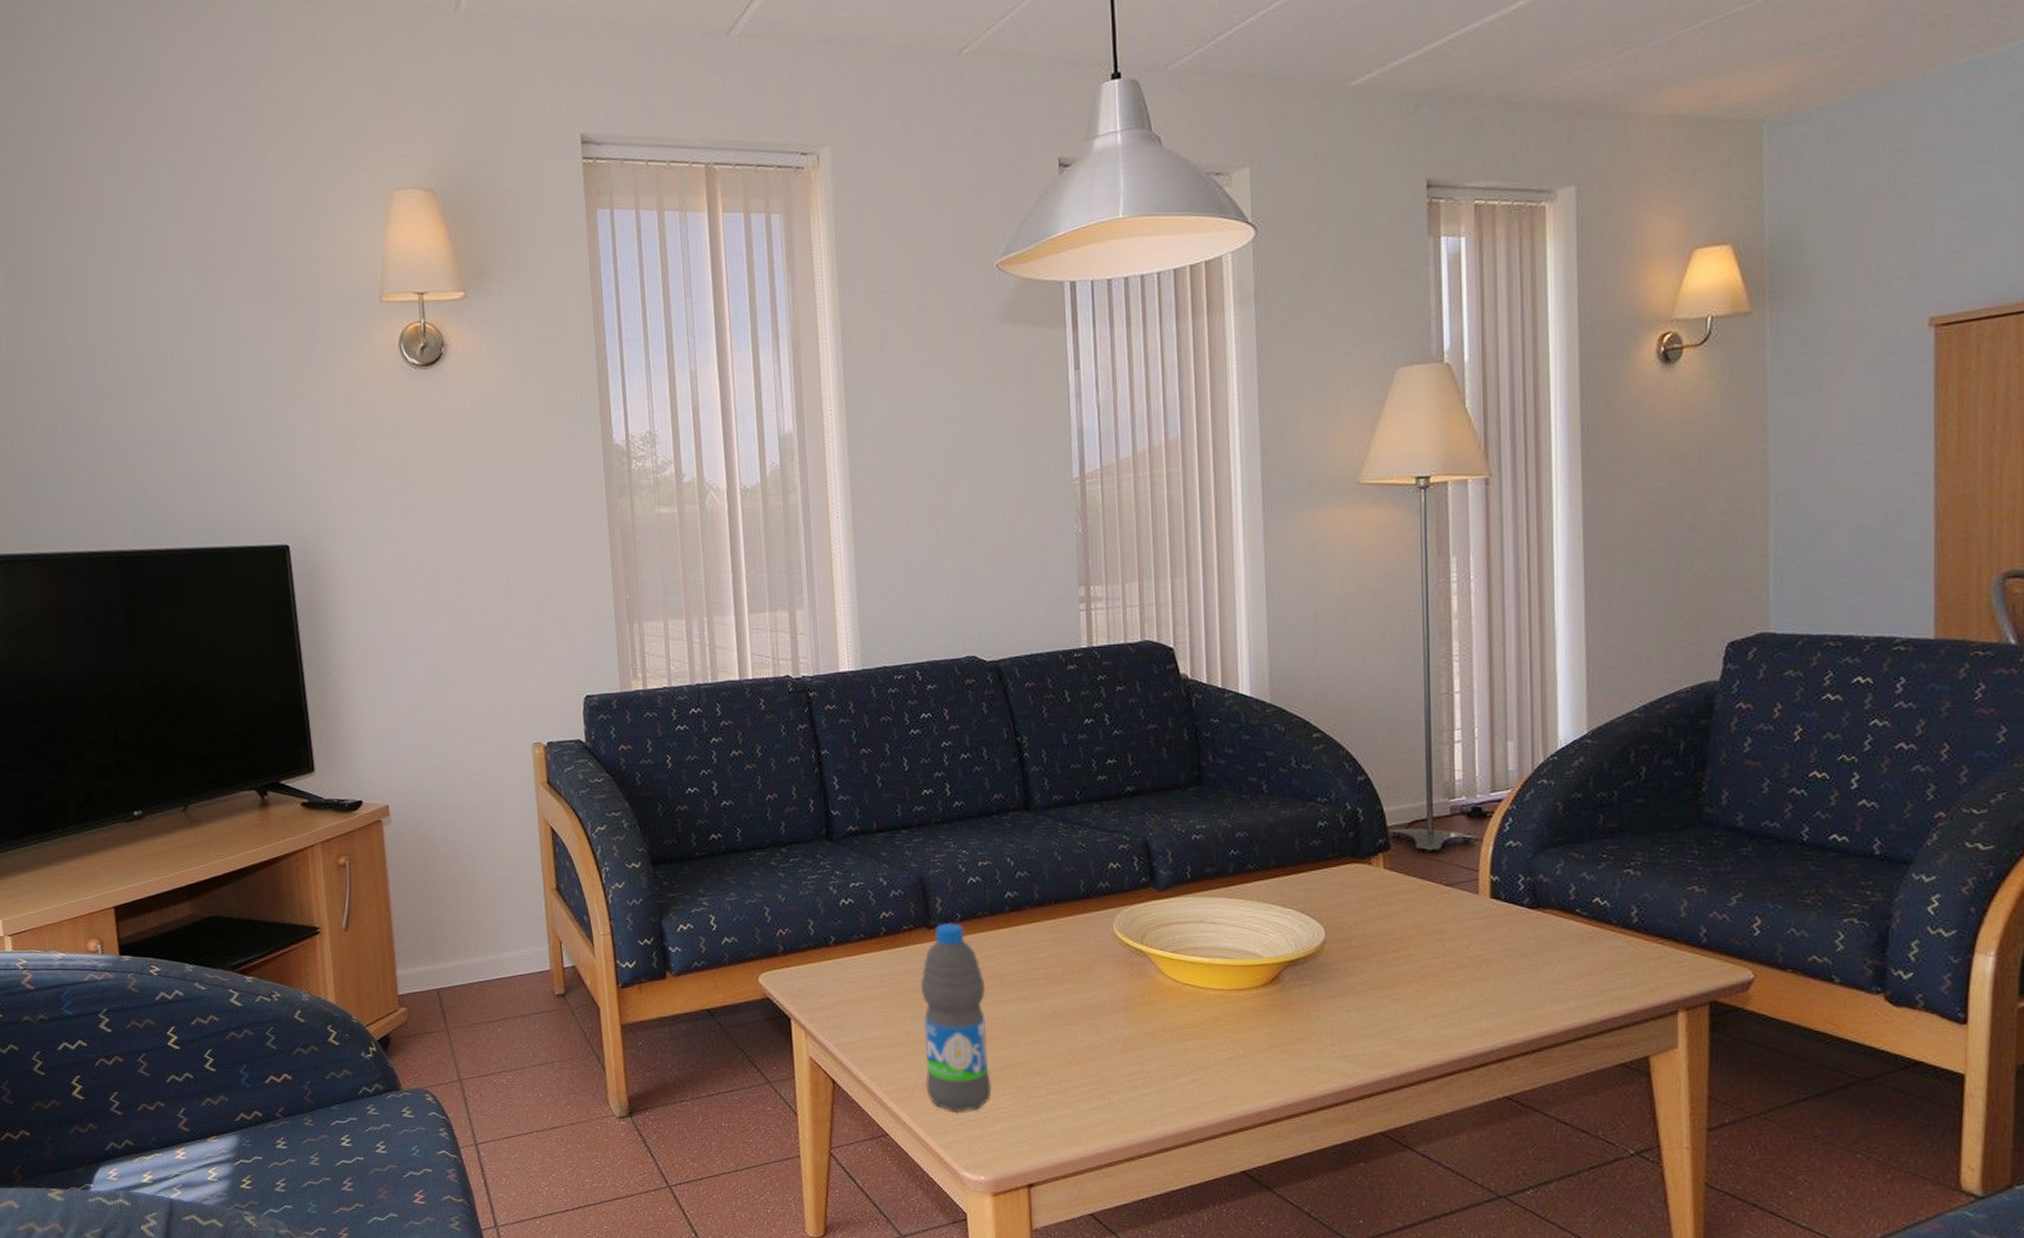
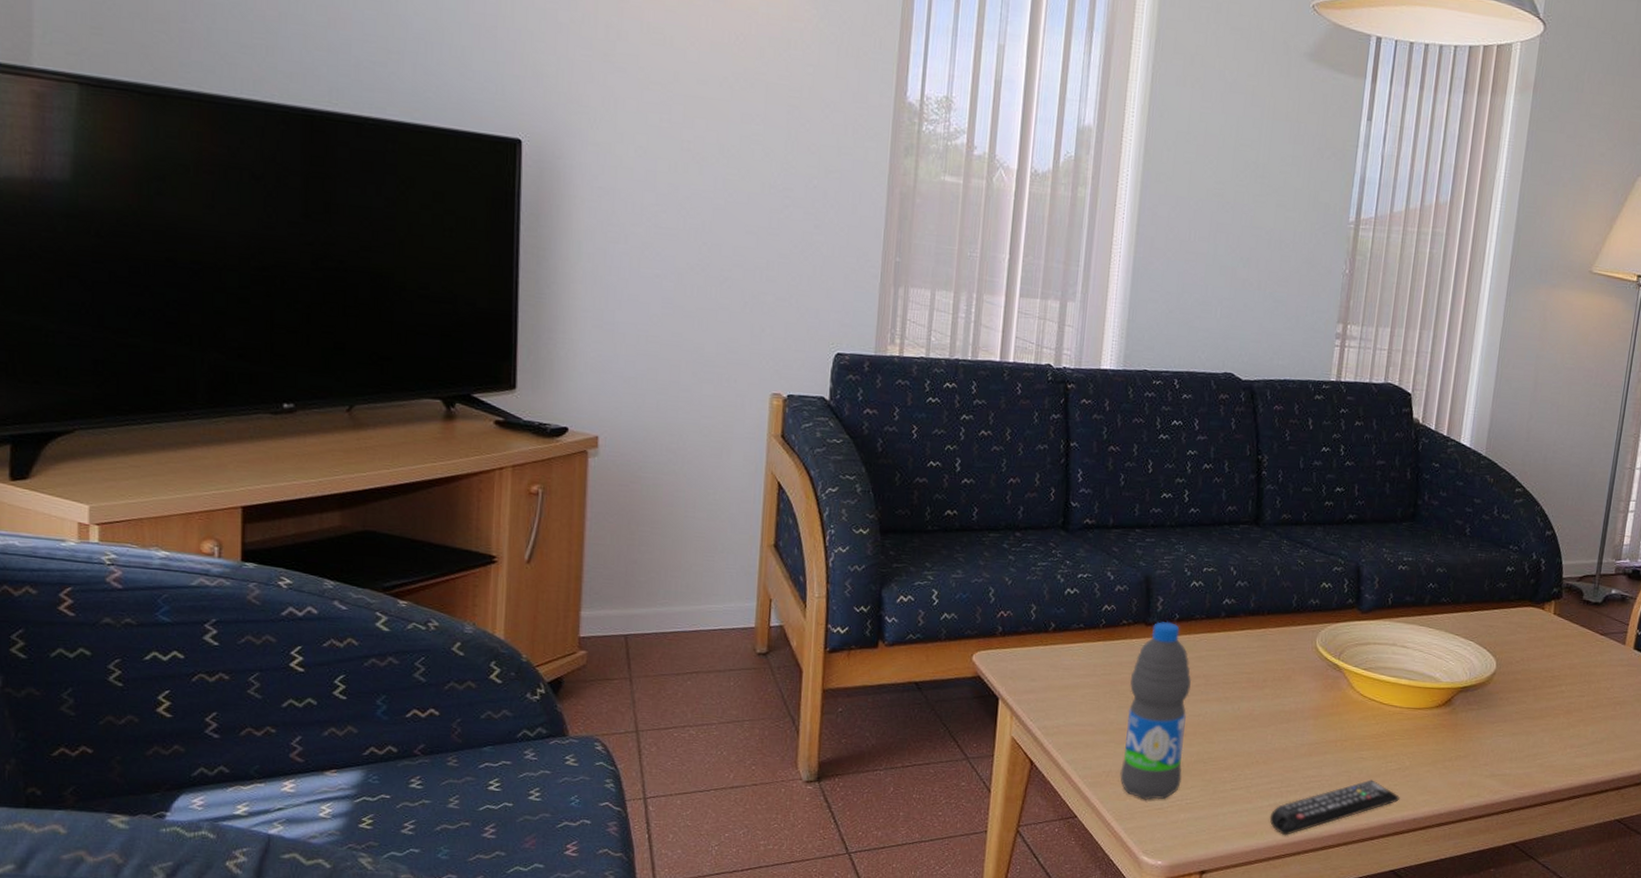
remote control: none [1094,1072,1239,1141] -> present [1269,779,1401,836]

